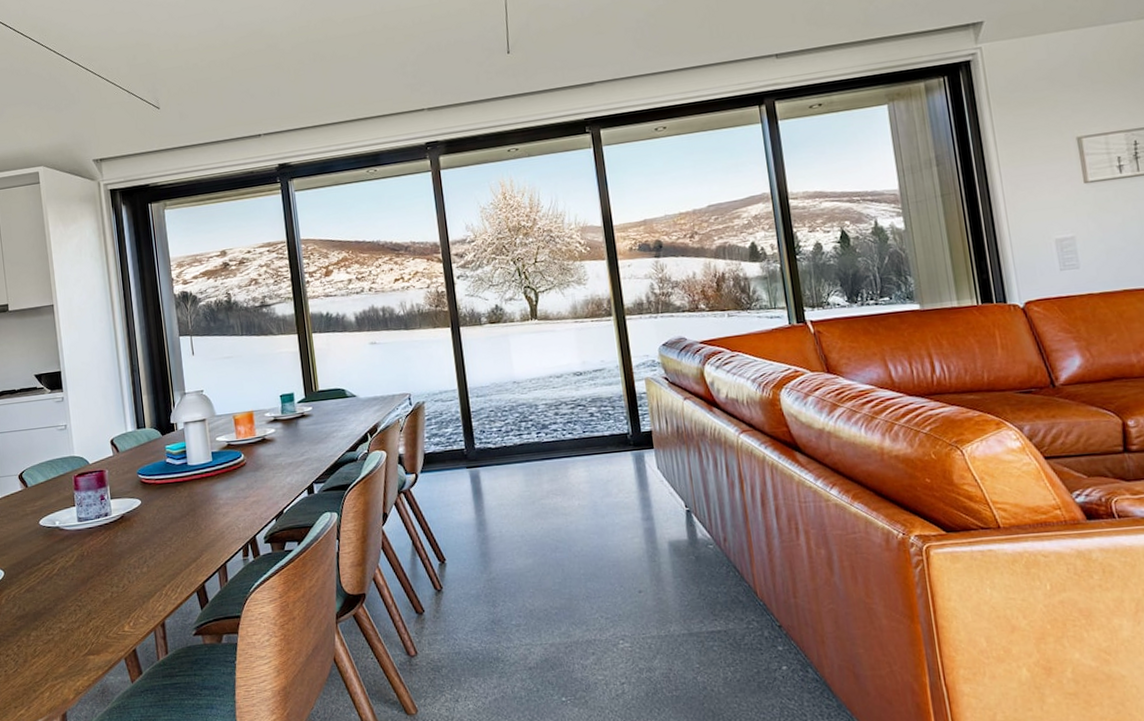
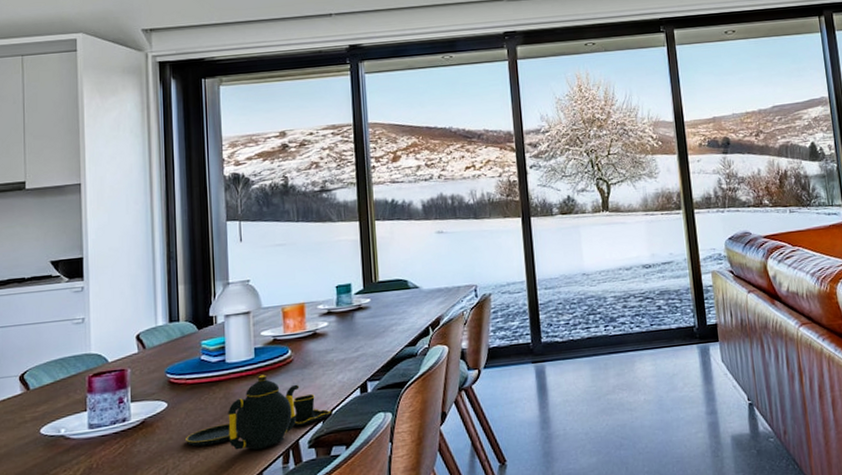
teapot: none [159,476,283,543] -> present [186,374,331,450]

